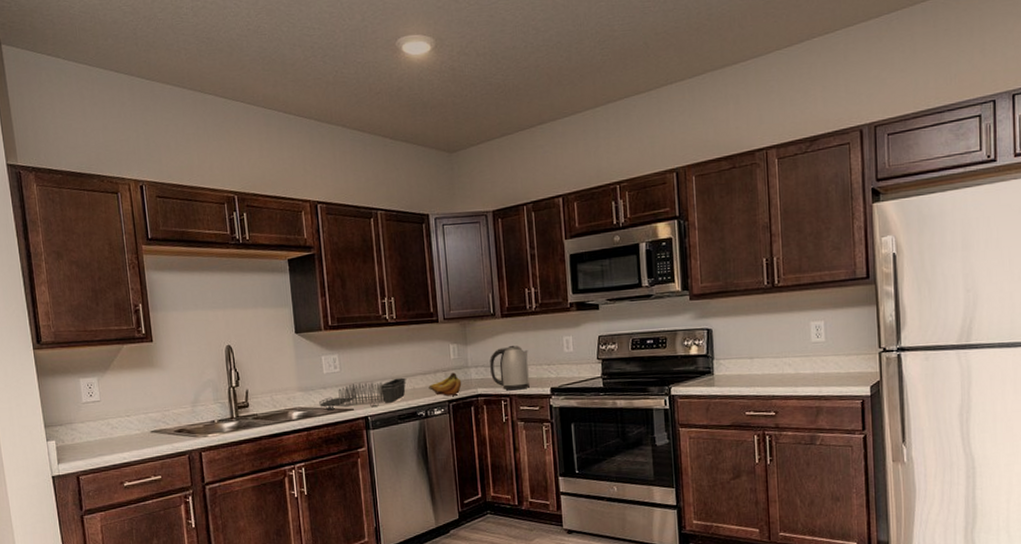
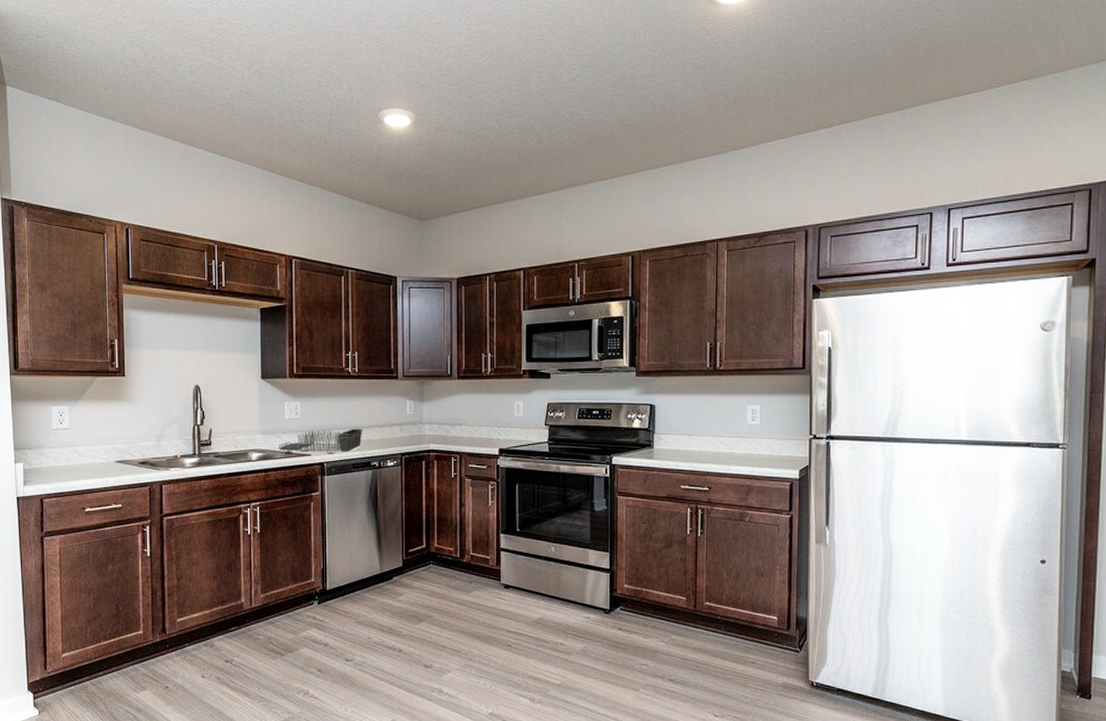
fruit: present [428,372,462,396] -> none [384,427,415,449]
kettle: present [490,346,530,390] -> none [444,406,480,447]

